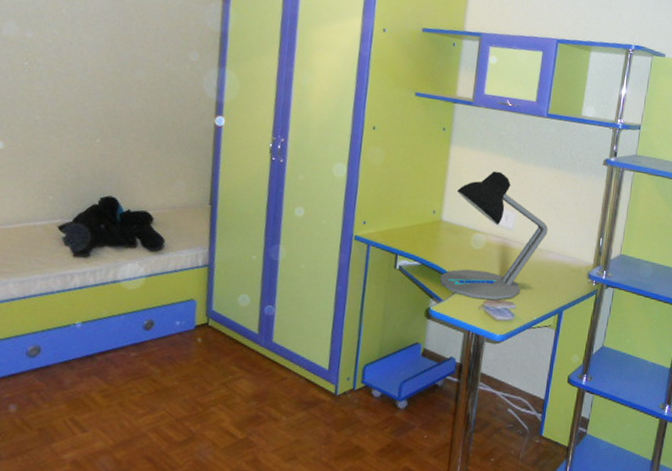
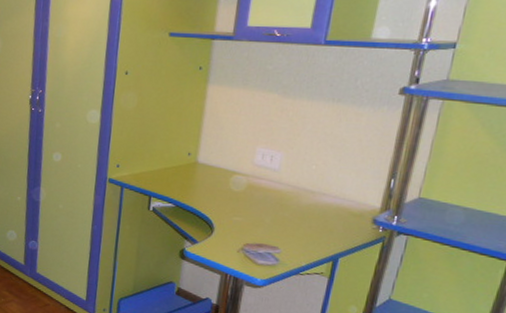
desk lamp: present [439,171,548,300] -> none [195,108,323,244]

